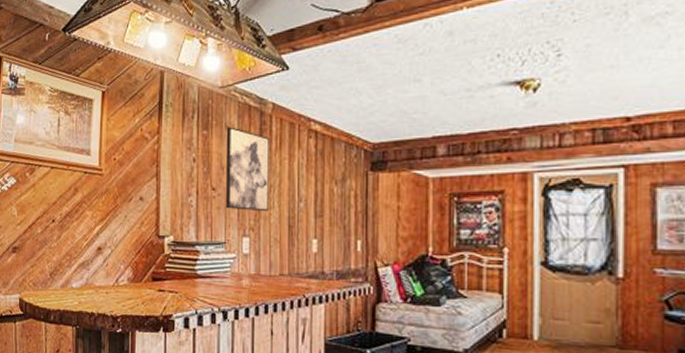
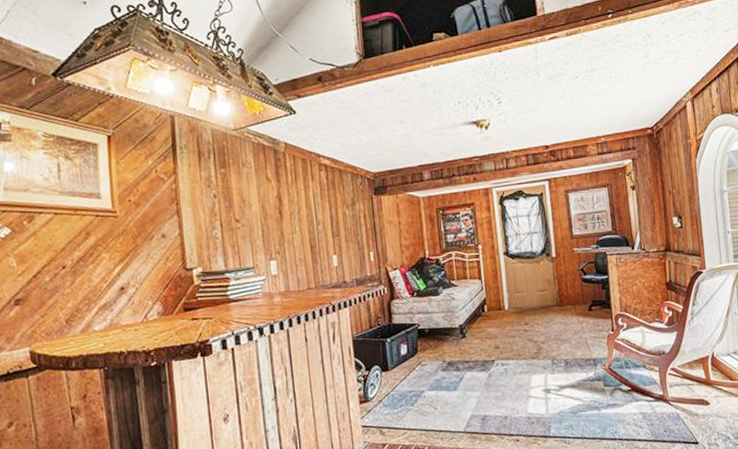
wall art: present [225,126,271,212] -> none [243,164,292,238]

